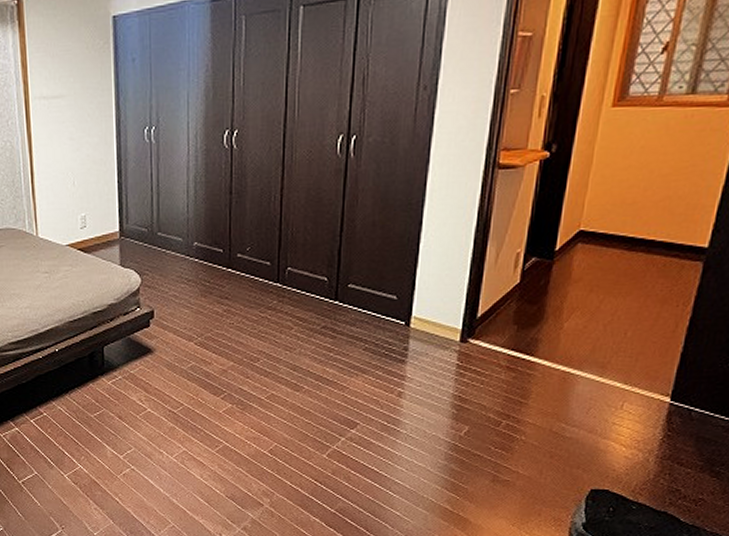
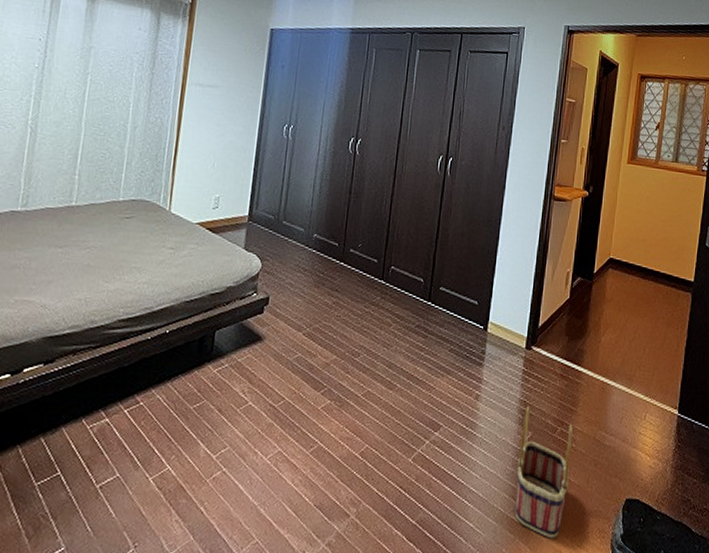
basket: none [449,400,522,526] -> present [515,405,573,539]

